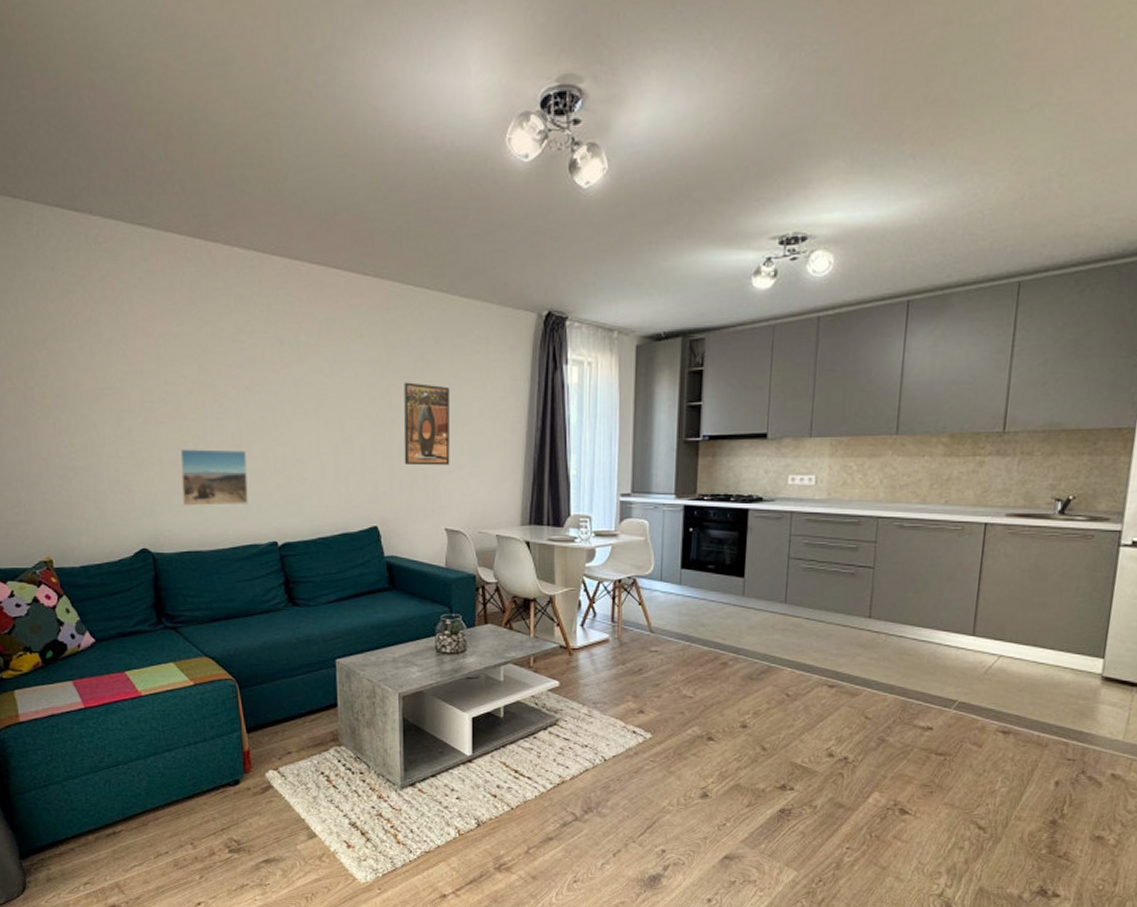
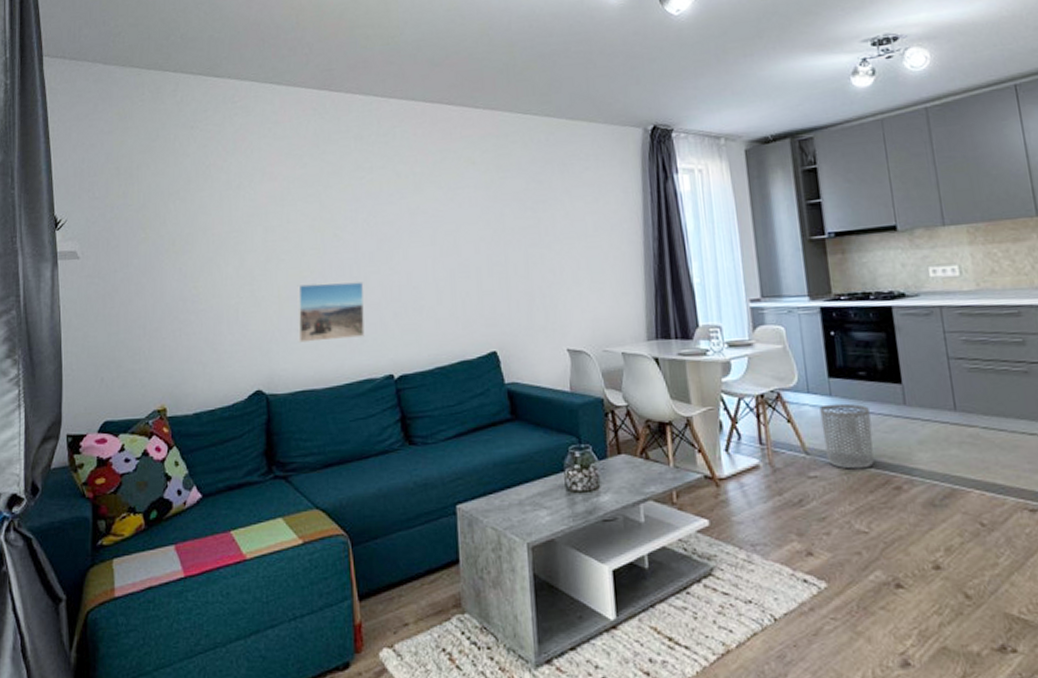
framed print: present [403,382,450,466] -> none [517,203,568,285]
waste bin: none [668,591,712,647] -> present [819,403,874,469]

